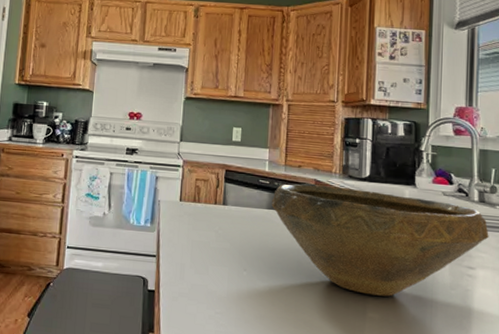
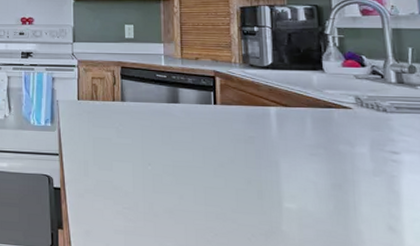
bowl: present [272,183,489,297] -> none [171,76,412,186]

